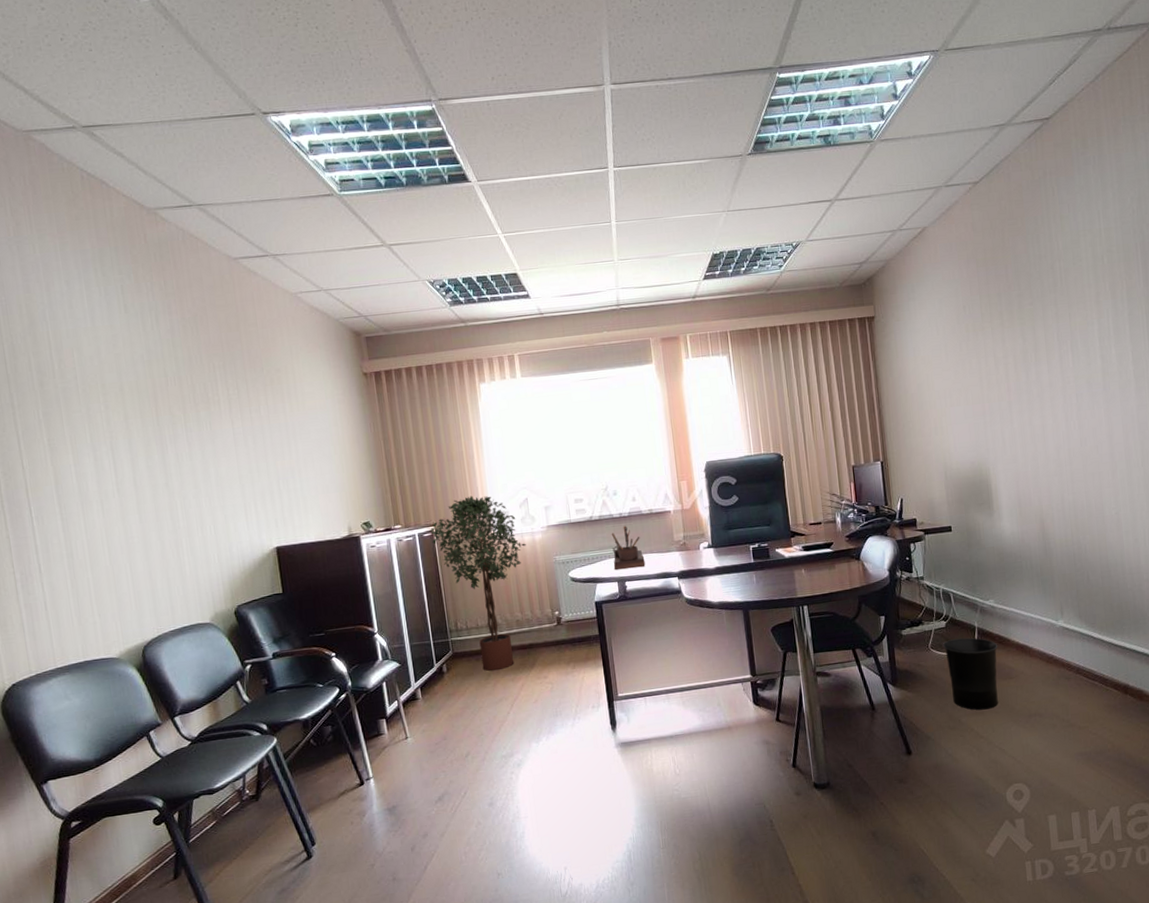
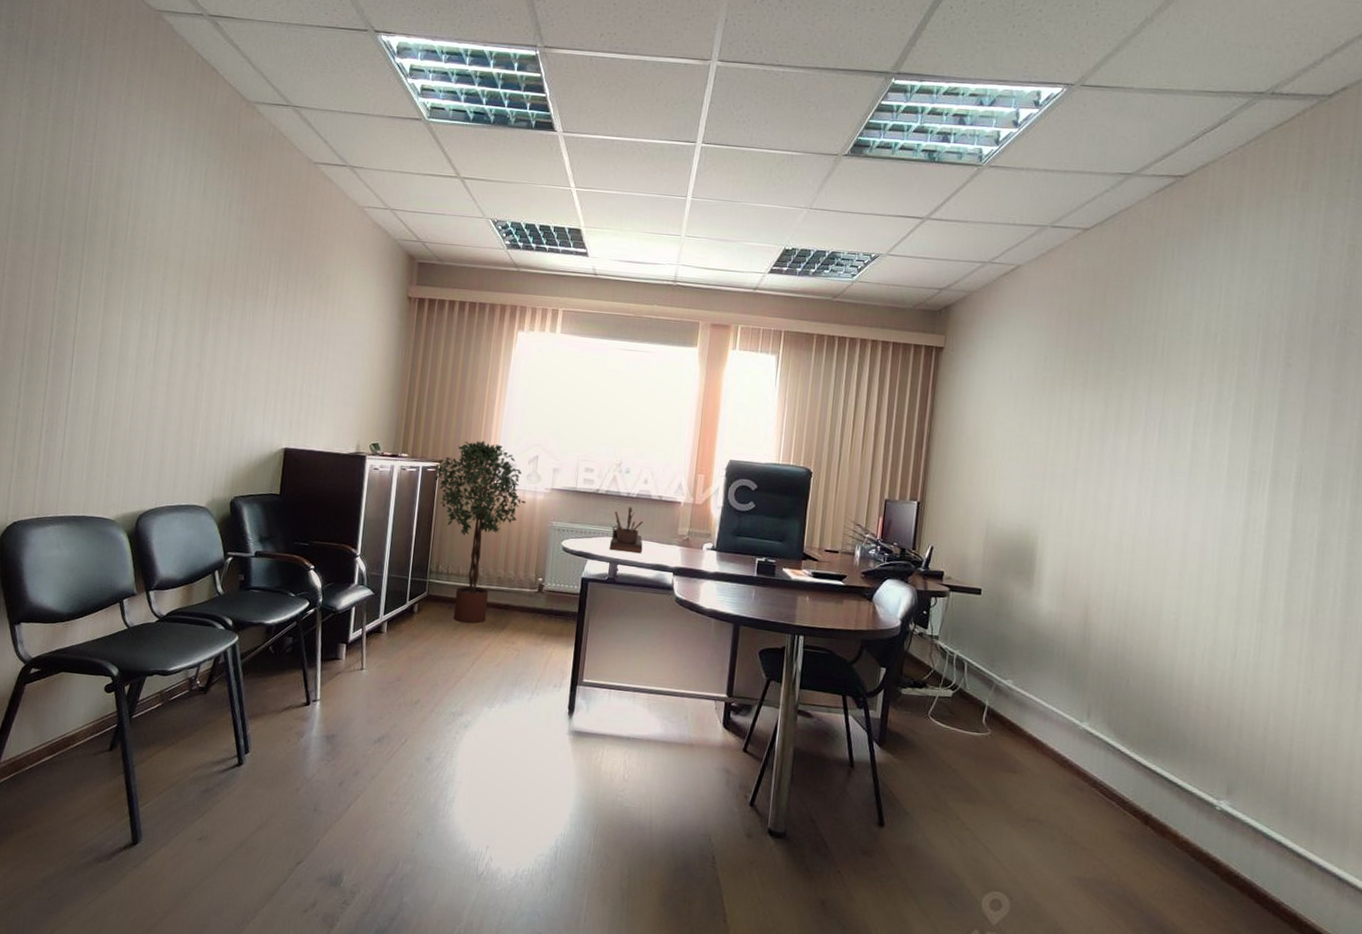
waste bin: present [942,637,998,710] -> none [943,712,1007,800]

